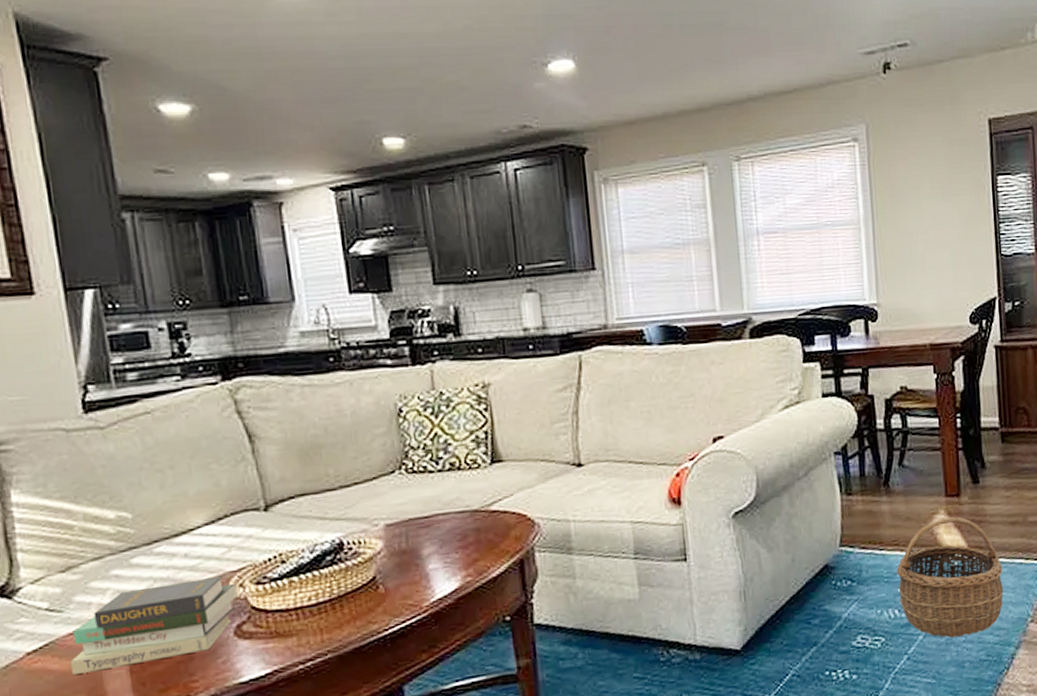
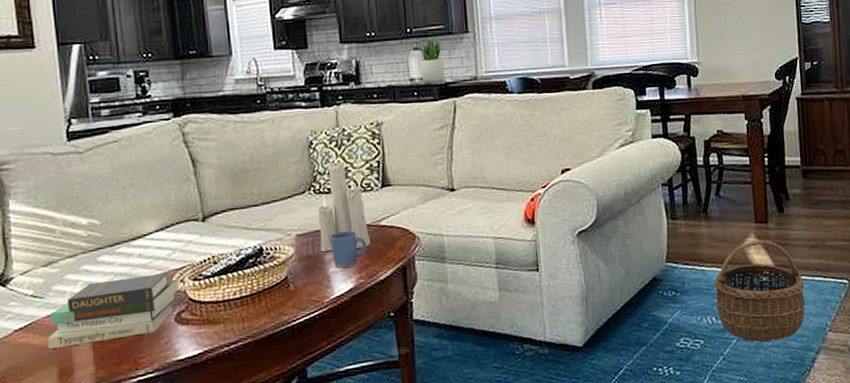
candle: none [410,419,479,545] -> present [317,150,371,252]
mug: none [428,518,475,564] -> present [330,231,368,268]
planter: none [532,273,568,335] -> present [418,35,445,84]

